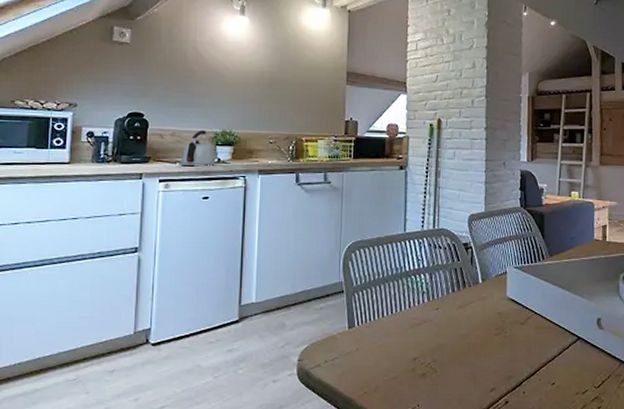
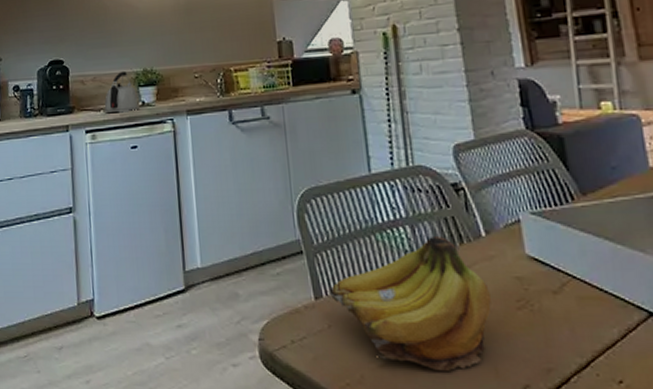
fruit: none [360,281,480,380] -> present [329,235,492,371]

